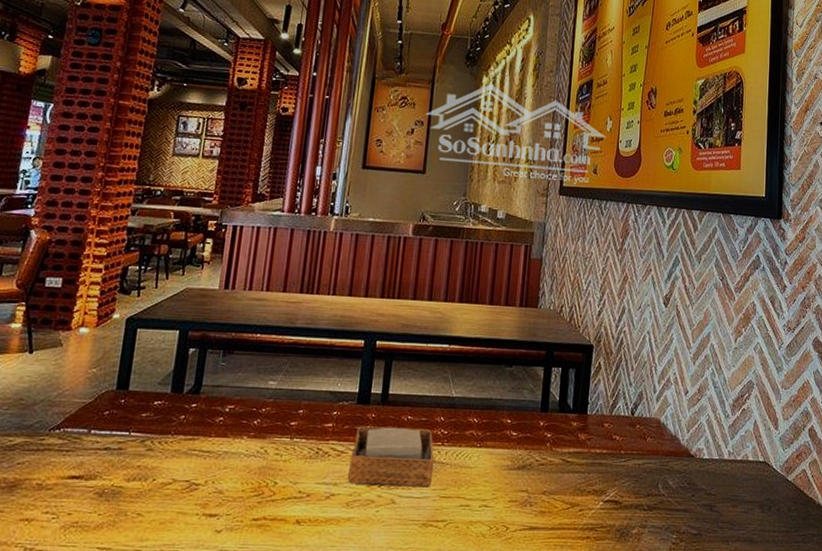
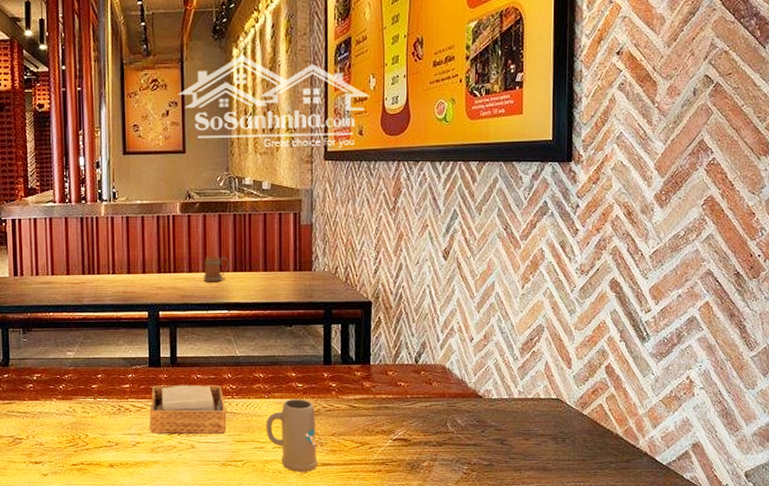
beer mug: none [427,283,456,313] -> present [203,256,229,283]
beer mug: none [474,449,527,537] -> present [266,399,318,472]

